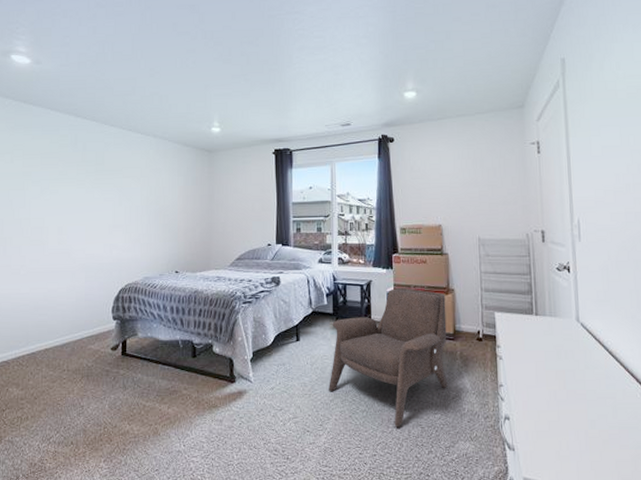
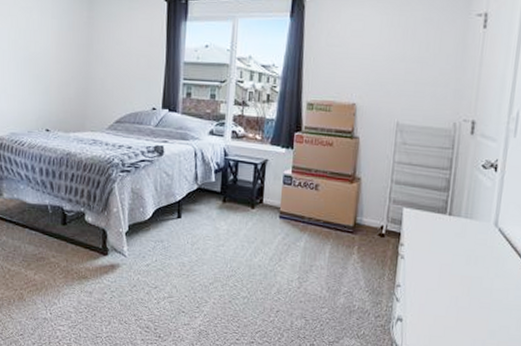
armchair: present [329,287,448,427] -> none [209,170,350,317]

